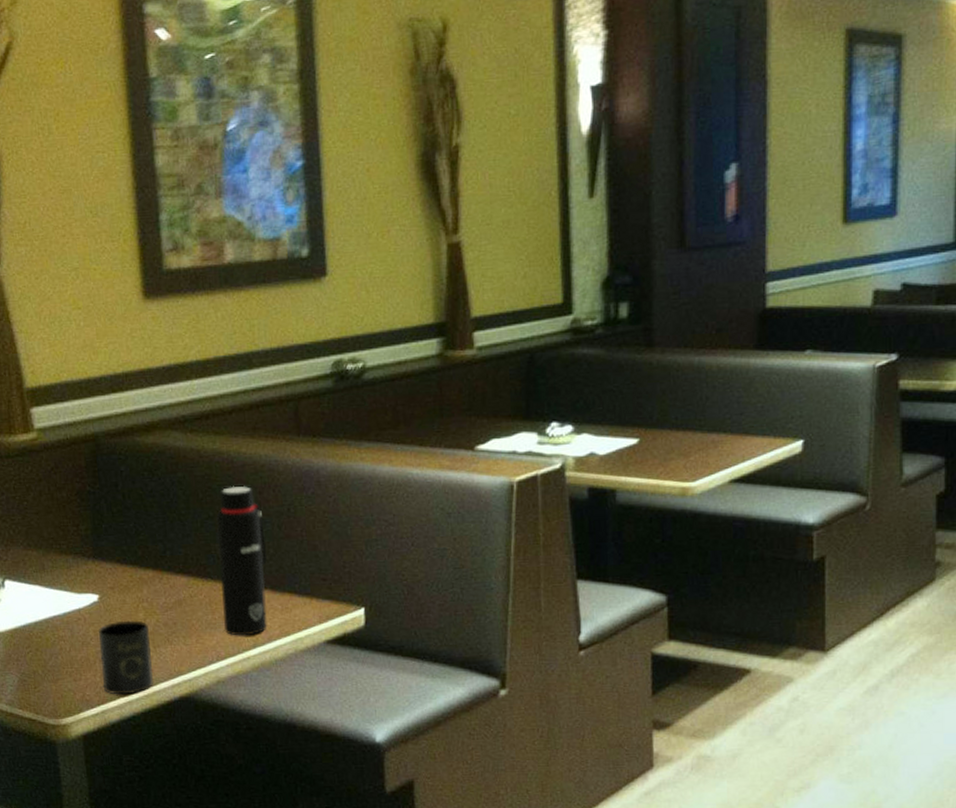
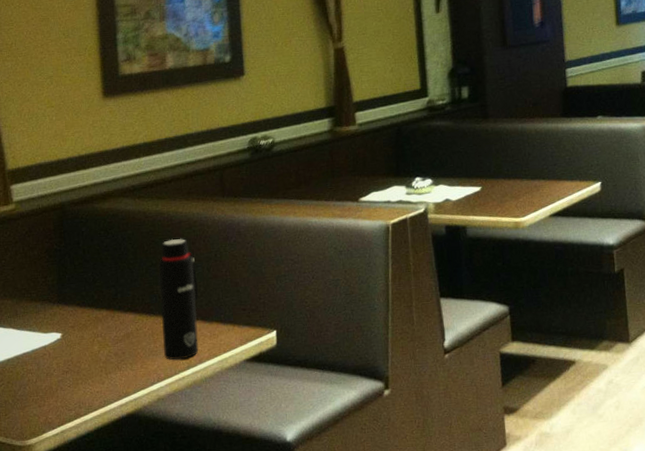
mug: present [98,620,153,695] -> none [60,352,105,416]

